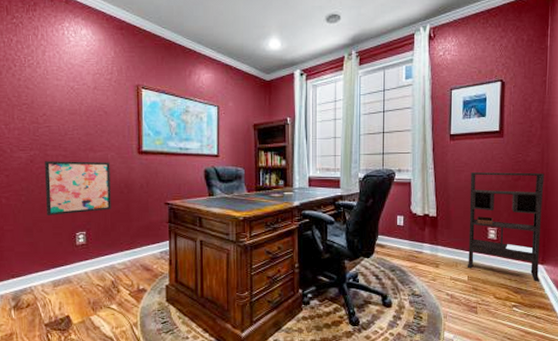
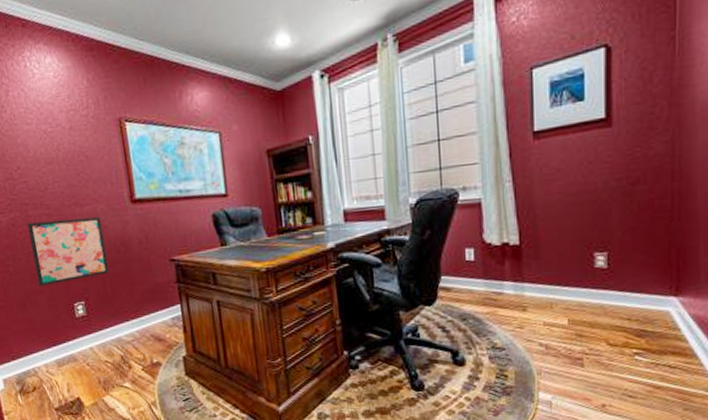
bookshelf: present [467,172,544,282] -> none [565,170,676,320]

